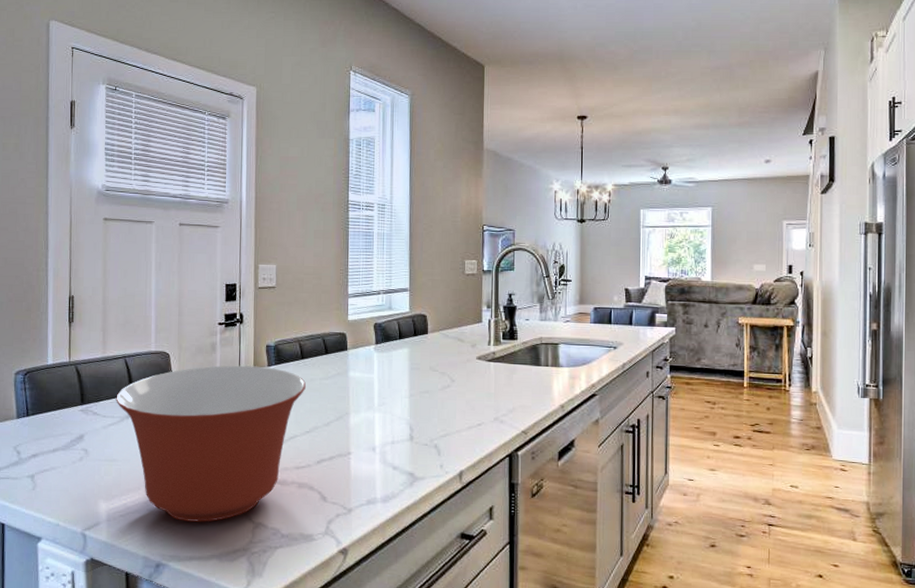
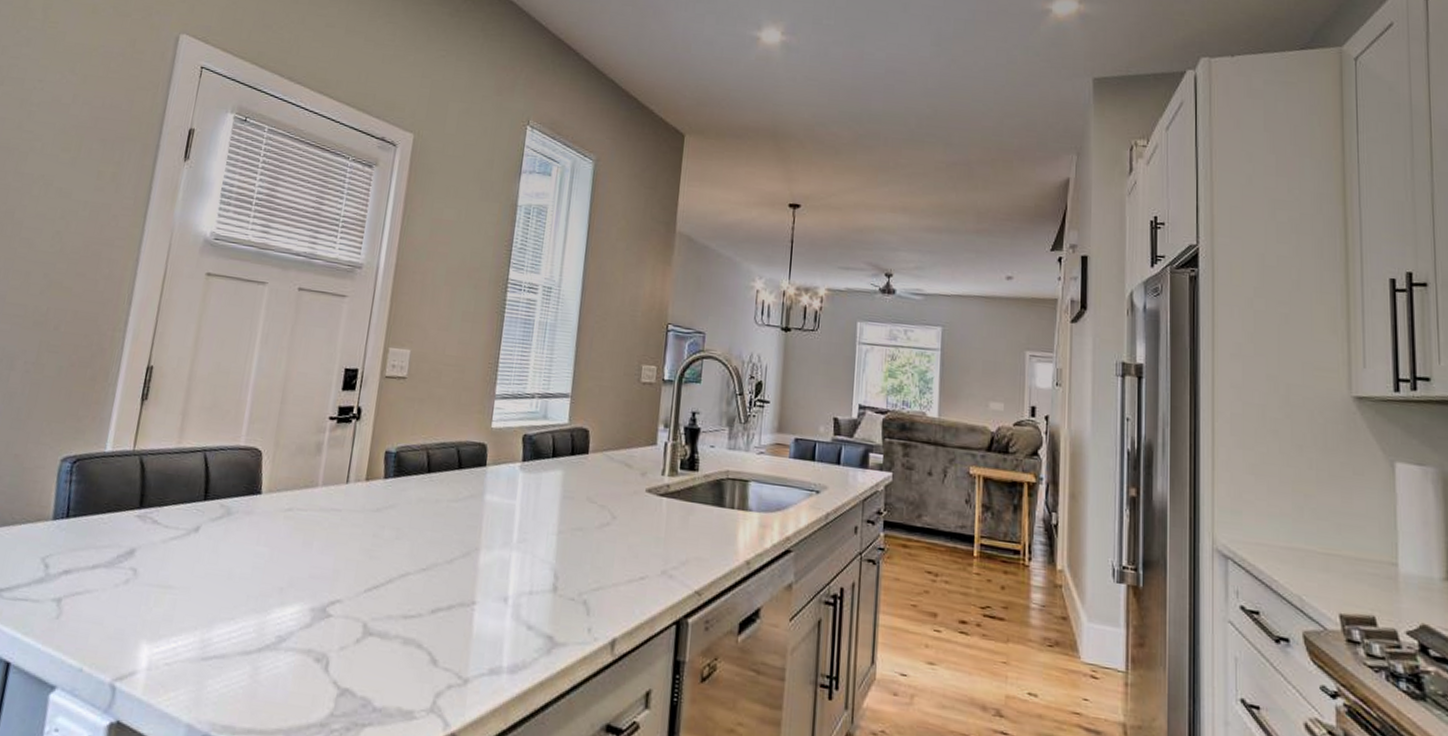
mixing bowl: present [116,365,306,522] -> none [184,471,429,682]

